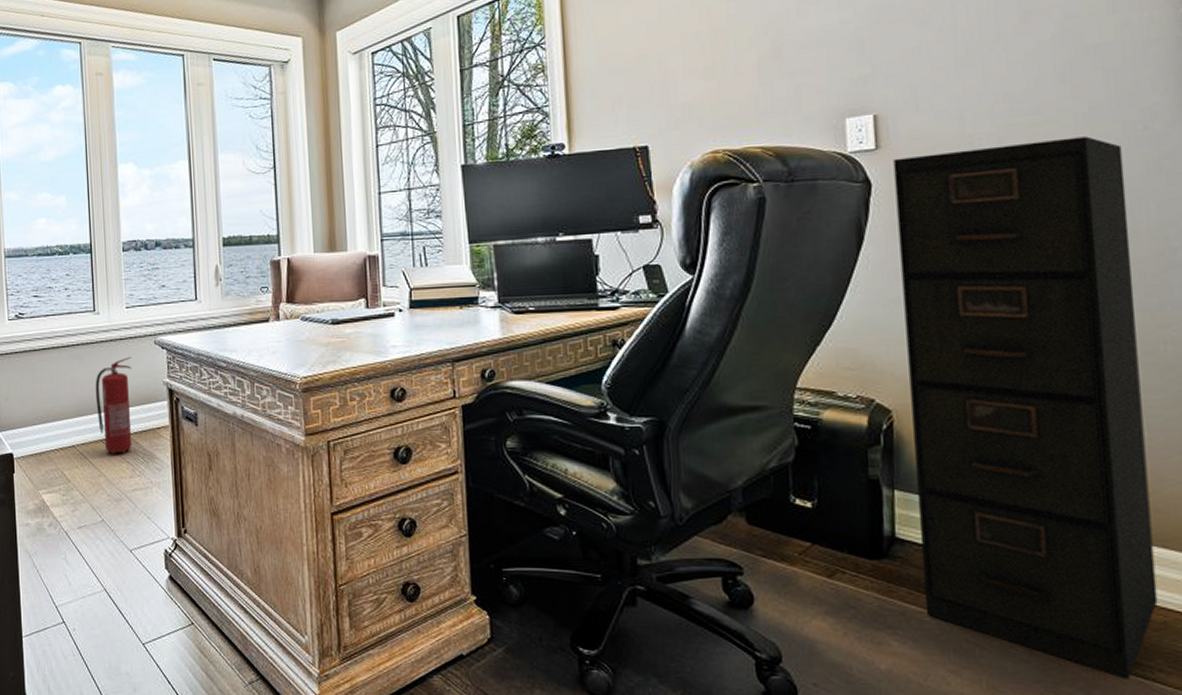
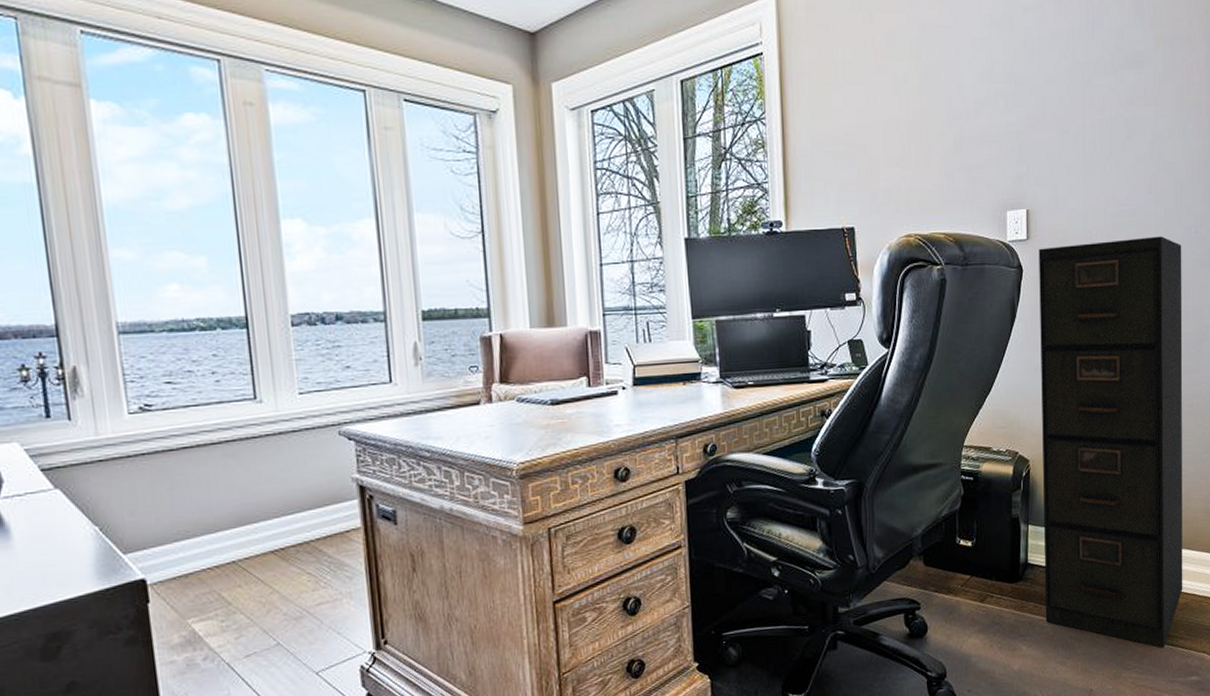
fire extinguisher: present [95,356,132,454] -> none [260,450,314,566]

